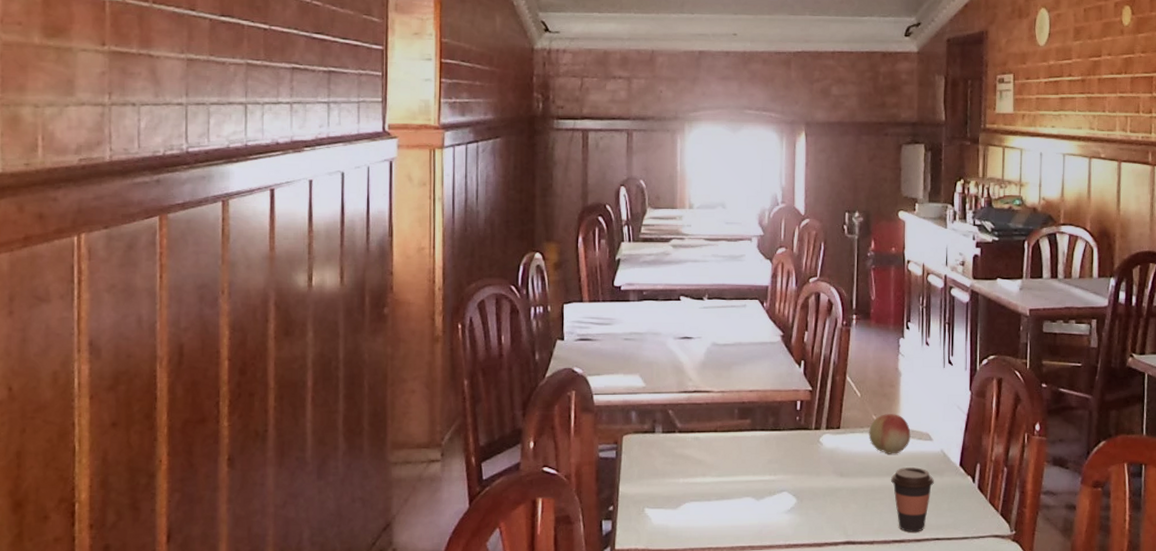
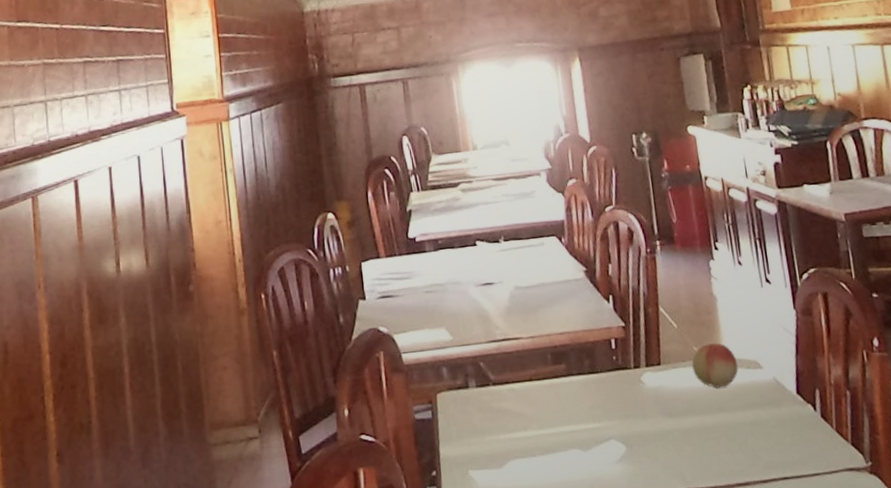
coffee cup: present [890,467,934,532] -> none [723,399,772,473]

